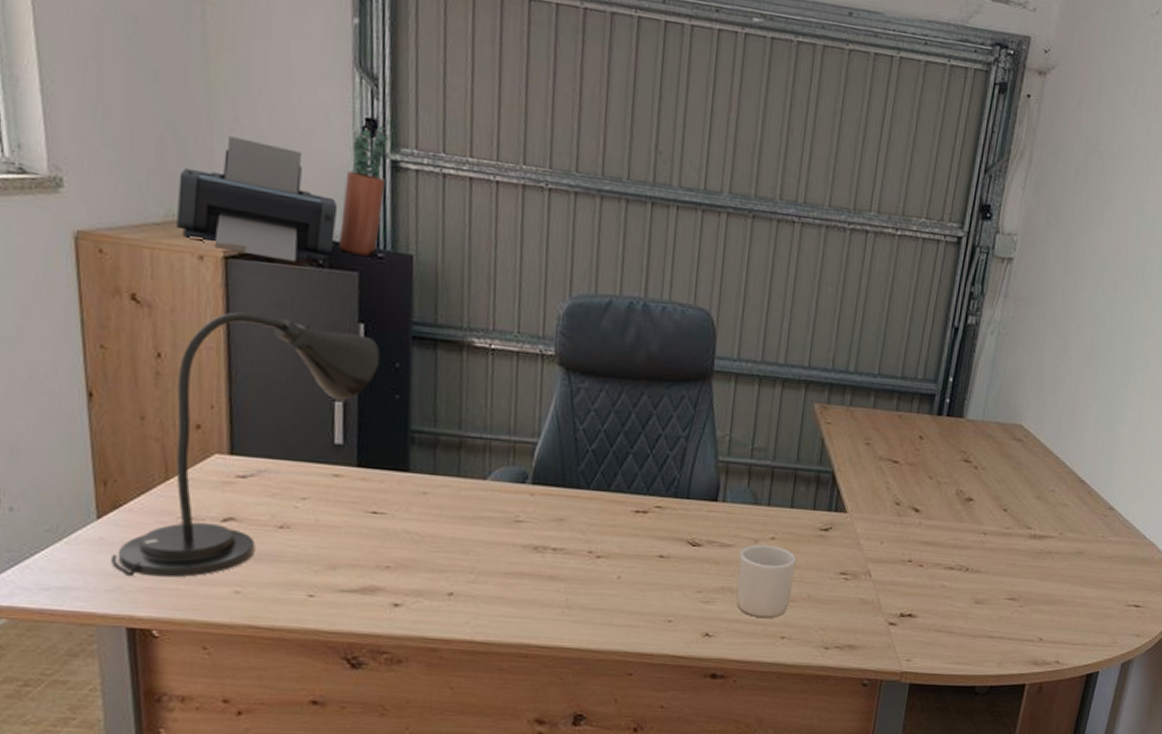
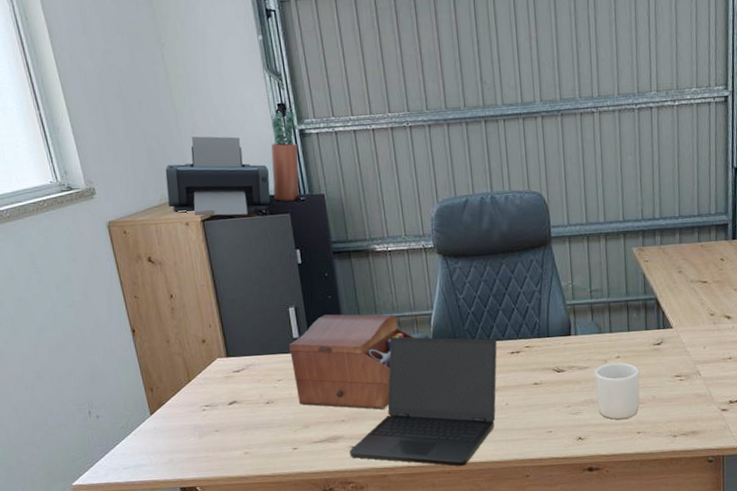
desk lamp: present [111,312,381,578] -> none [163,254,315,452]
sewing box: none [326,419,509,560] -> present [289,314,415,410]
laptop: none [389,464,619,651] -> present [349,336,497,467]

